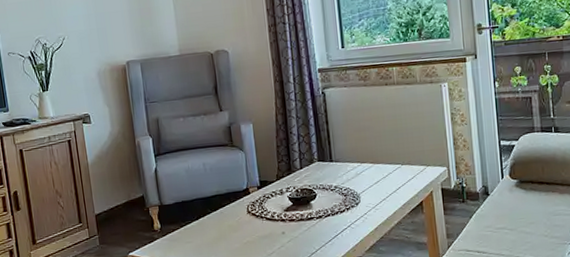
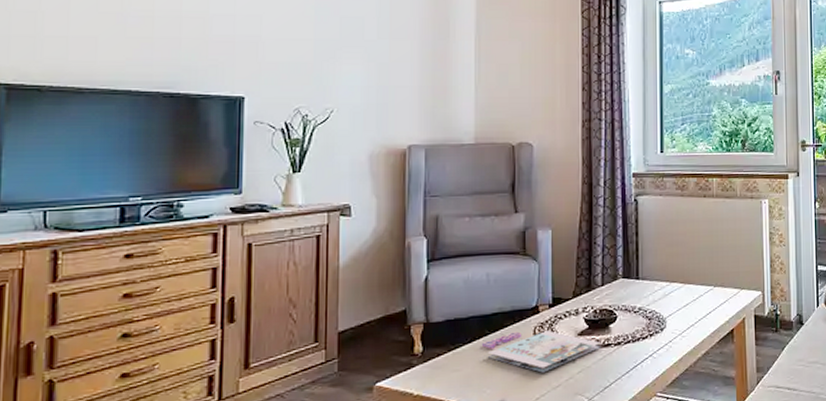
magazine: none [206,208,304,243] -> present [481,331,600,373]

